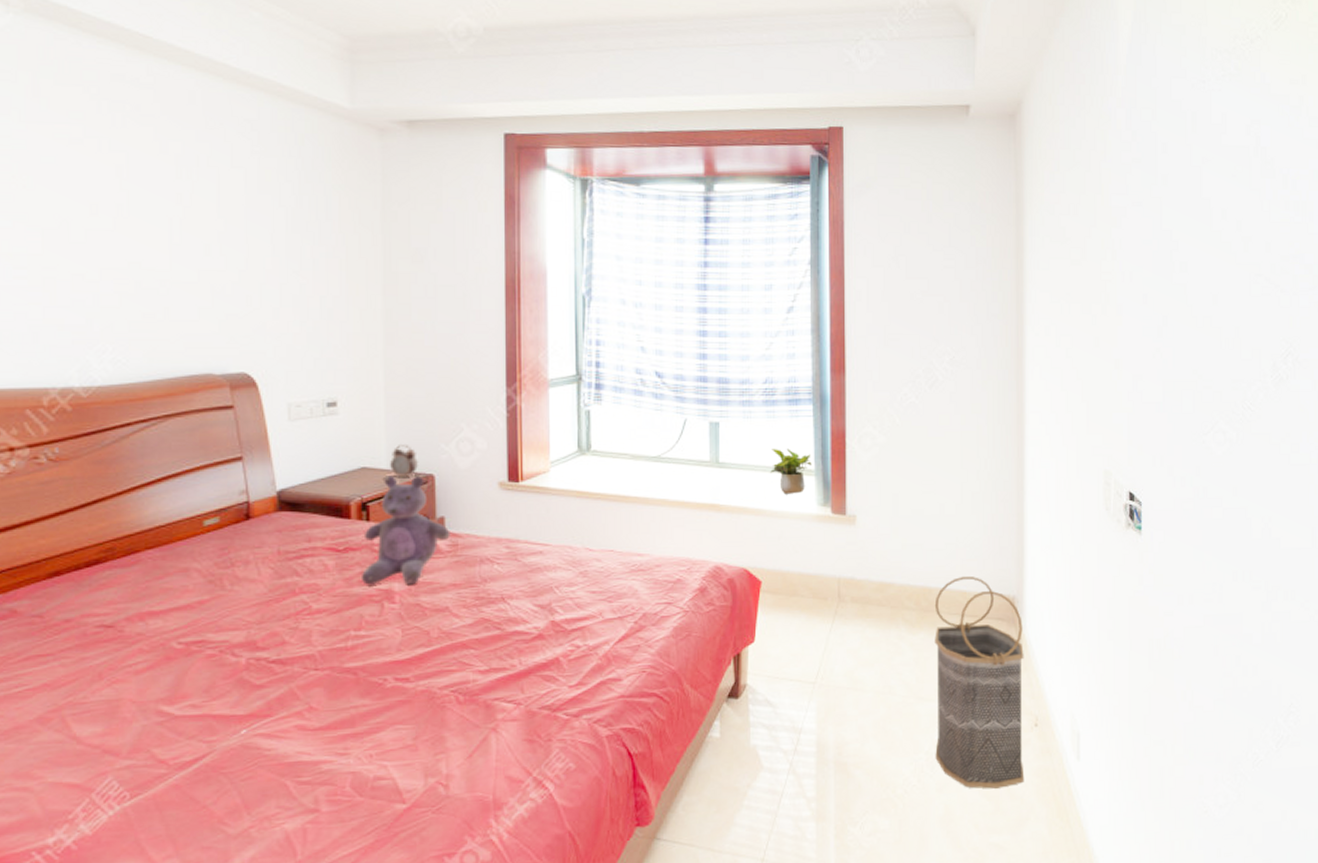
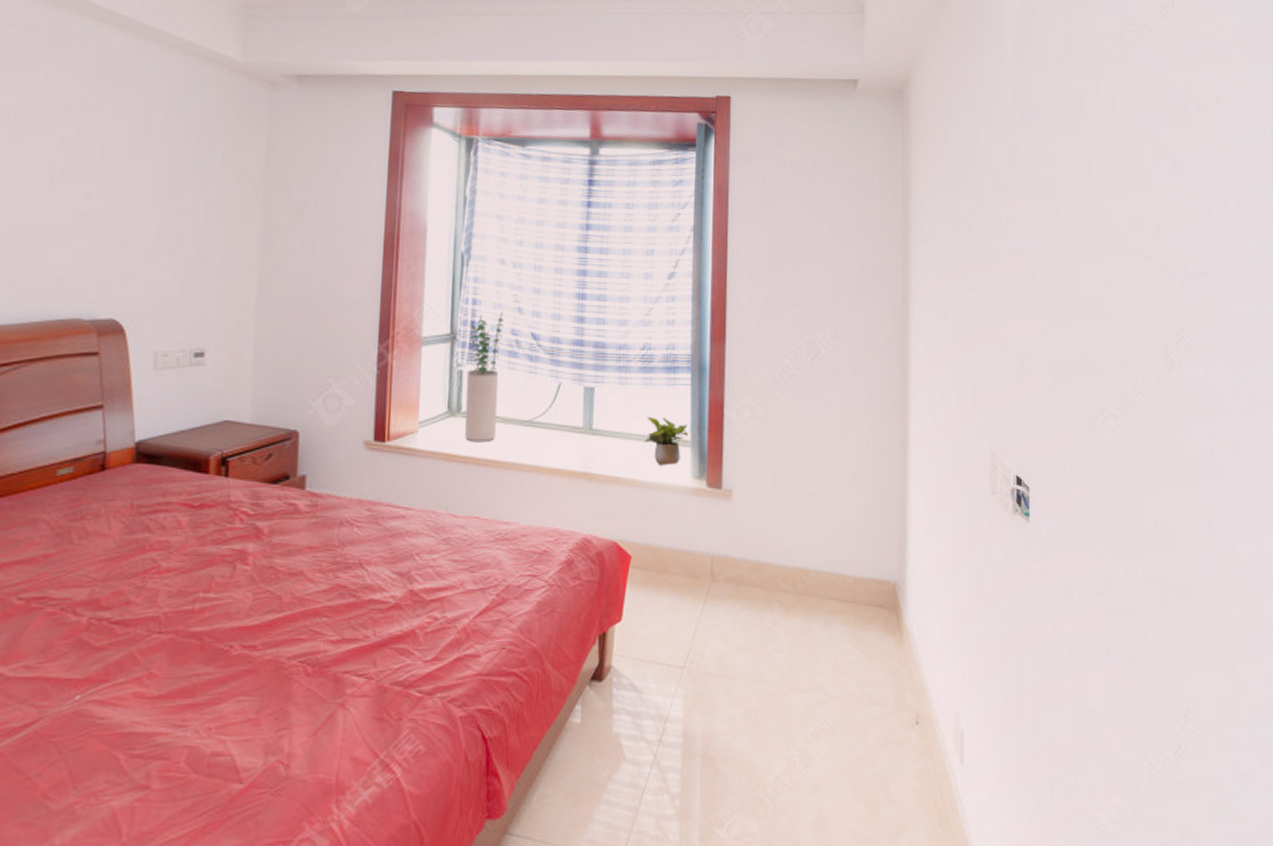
stuffed animal: present [362,475,450,585] -> none [215,430,311,546]
alarm clock: present [390,445,418,478] -> none [254,399,283,434]
vase: none [594,352,627,479] -> present [464,312,503,443]
basket: present [934,575,1025,789] -> none [809,558,905,792]

